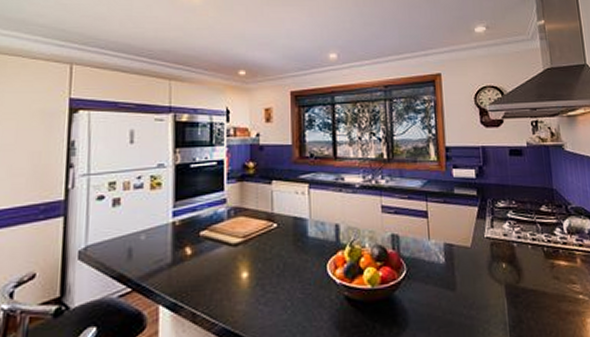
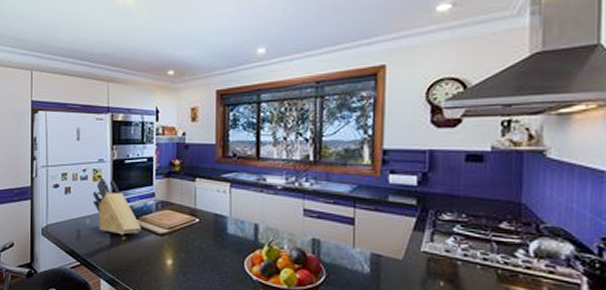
knife block: none [149,184,210,250] -> present [92,177,141,235]

